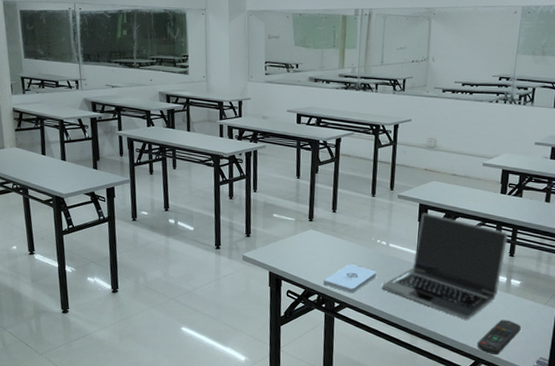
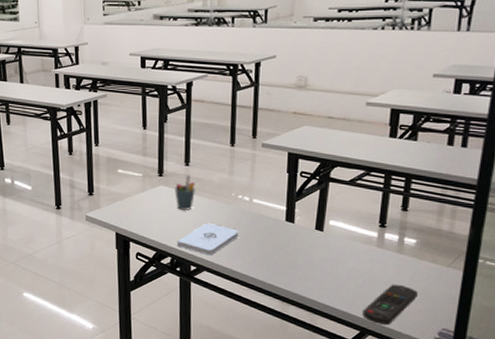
pen holder: none [323,221,341,252] -> present [175,175,195,210]
laptop: present [382,212,508,320] -> none [245,162,400,285]

